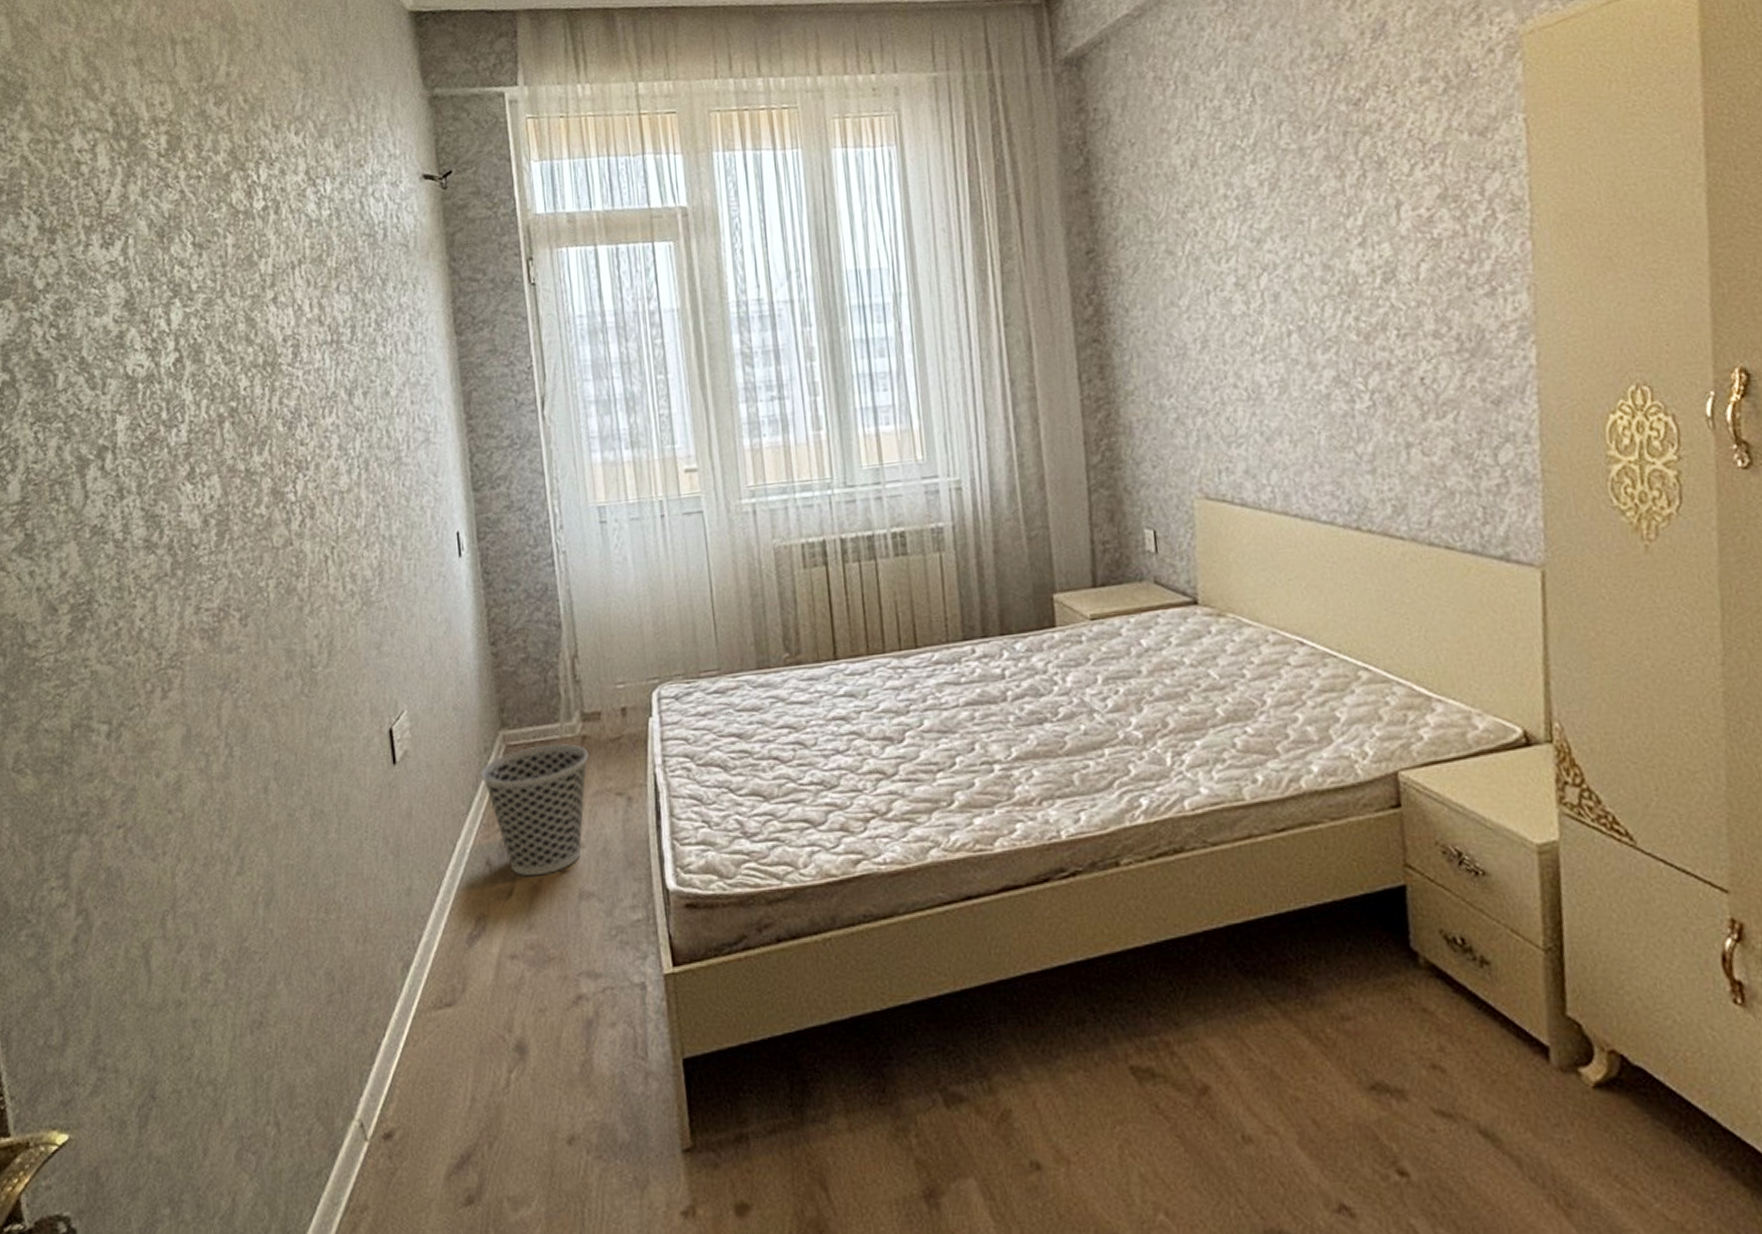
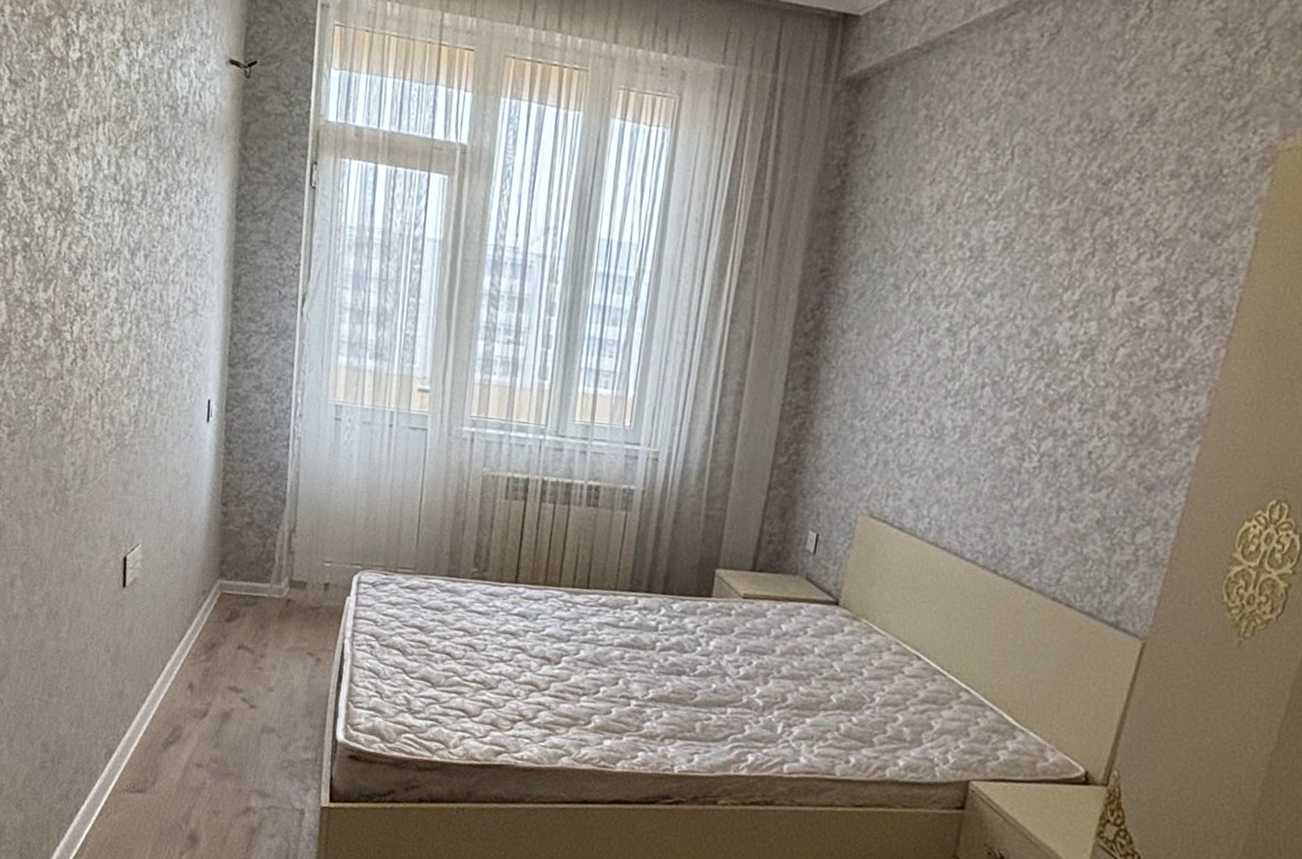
wastebasket: present [481,744,589,877] -> none [196,598,290,706]

